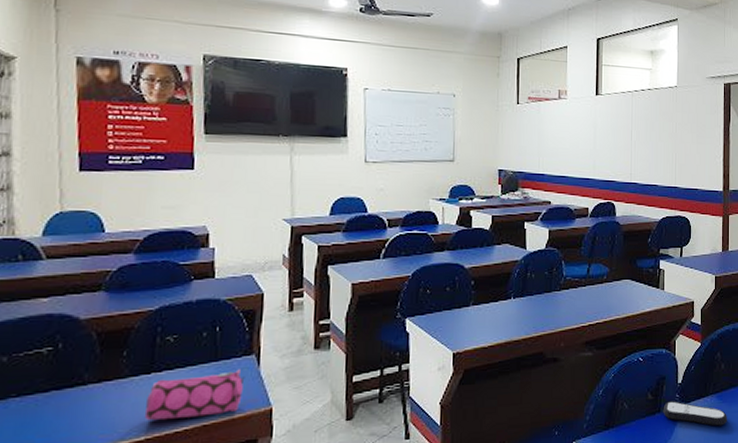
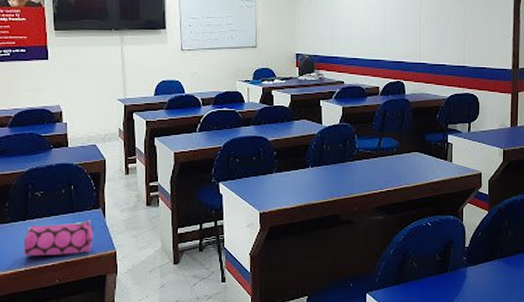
remote control: present [663,401,727,426] -> none [450,263,514,288]

